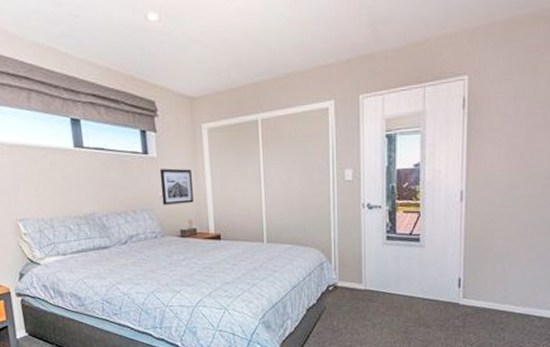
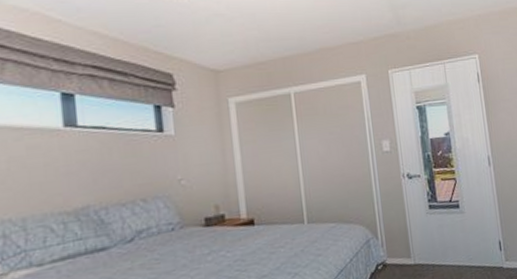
wall art: present [159,168,194,205] -> none [178,146,221,190]

